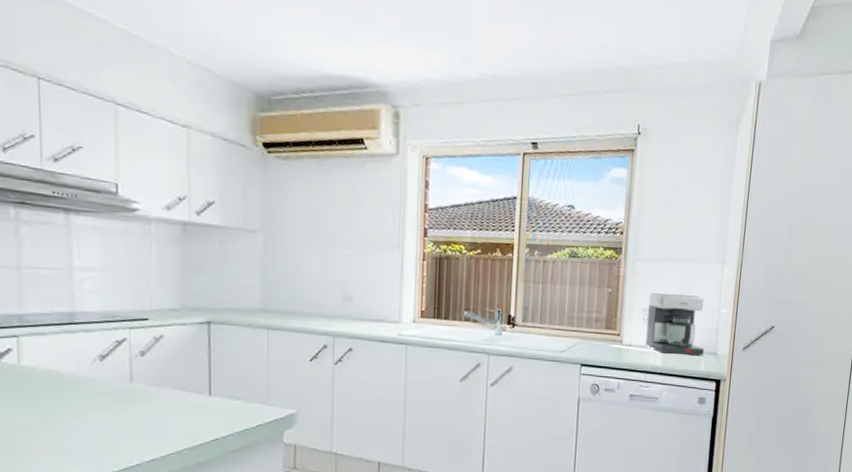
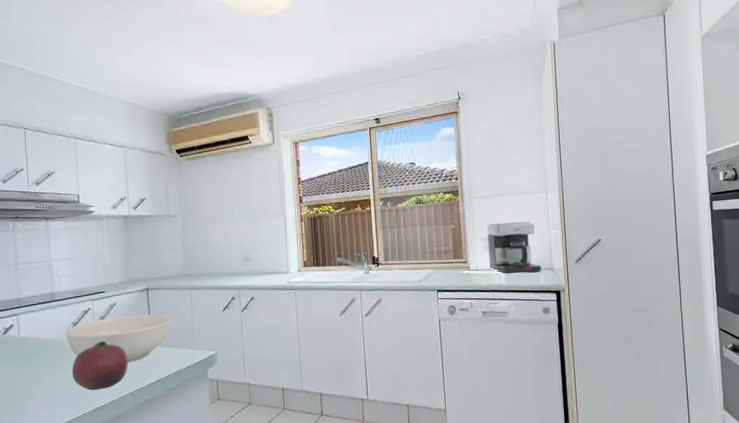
bowl: none [87,353,242,413] -> present [65,314,173,362]
fruit: none [96,382,175,445] -> present [72,341,128,391]

